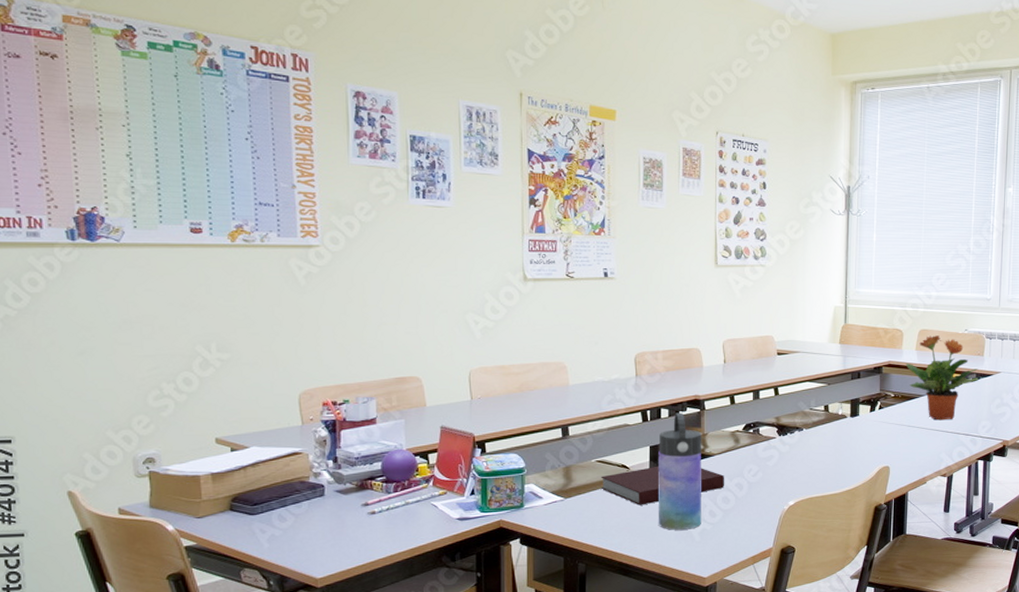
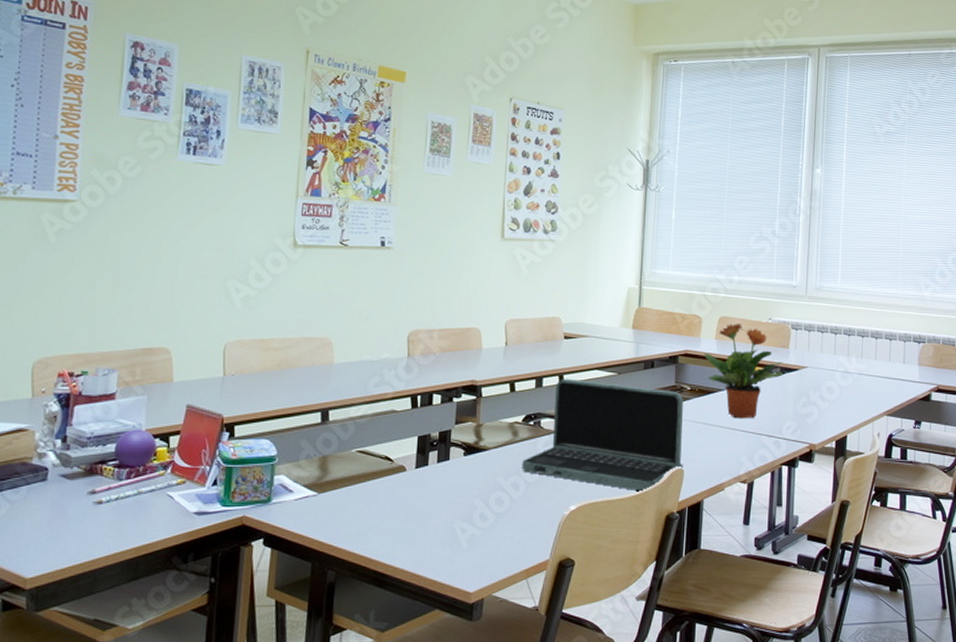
notebook: present [600,466,725,506] -> none [359,459,500,505]
water bottle: present [658,412,702,530] -> none [422,399,477,535]
laptop: none [744,390,889,487] -> present [522,378,683,492]

